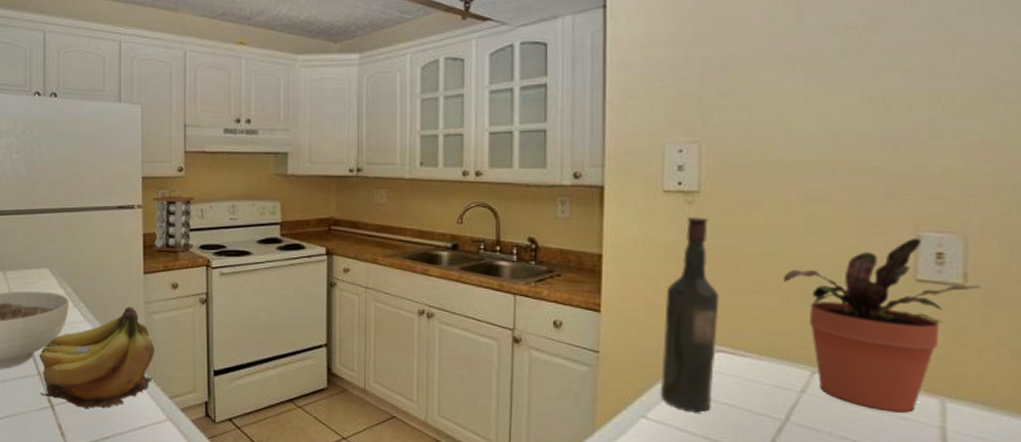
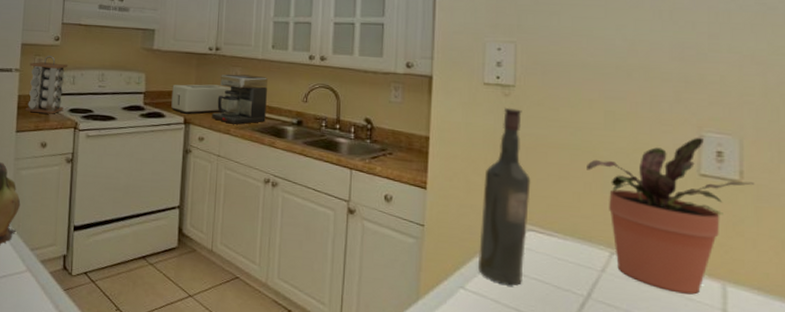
toaster: none [311,210,376,244] -> present [171,84,231,114]
coffee maker: none [357,197,417,252] -> present [212,74,268,125]

